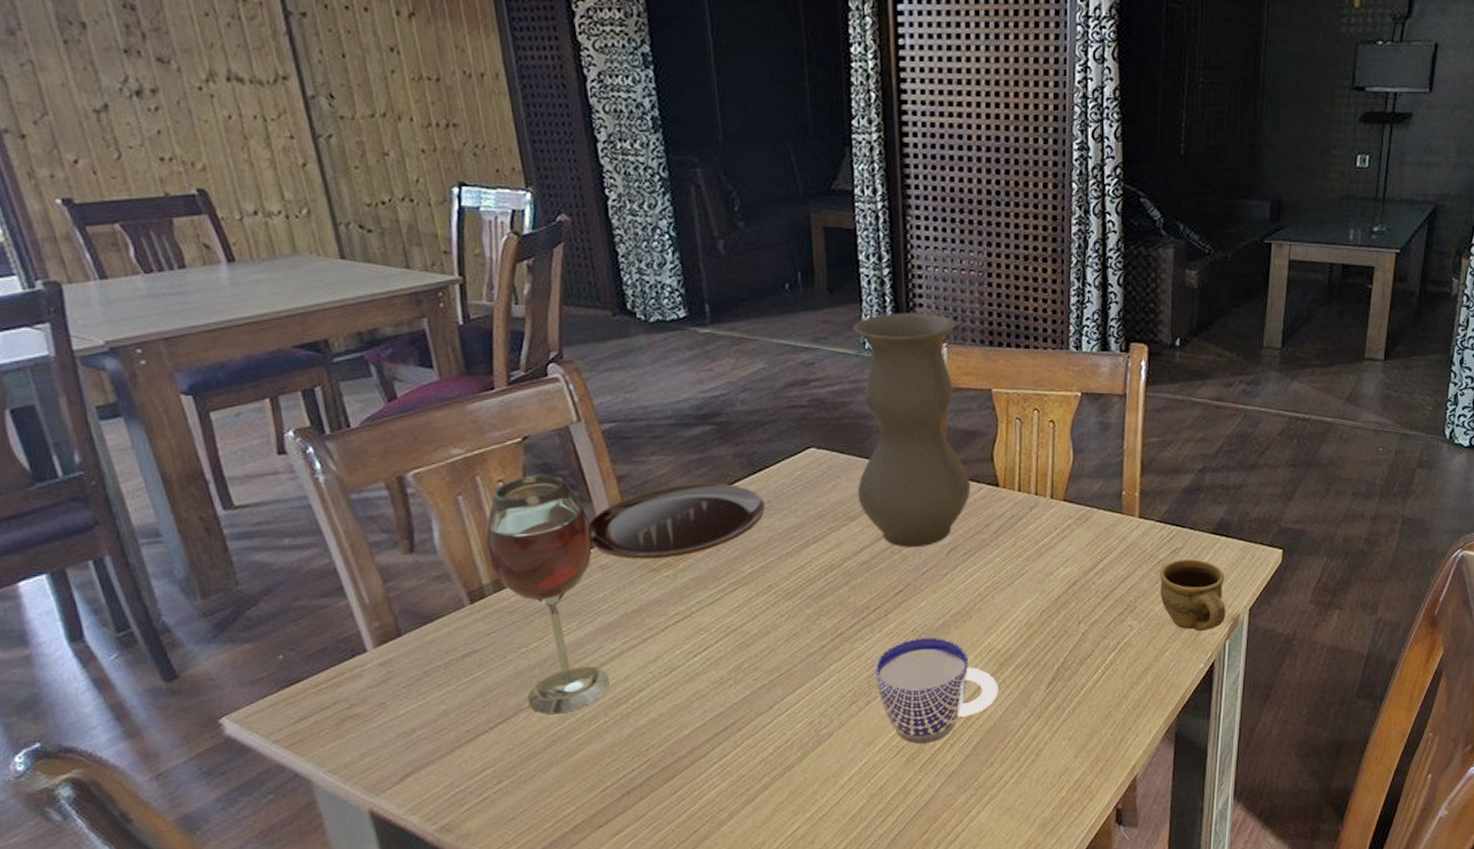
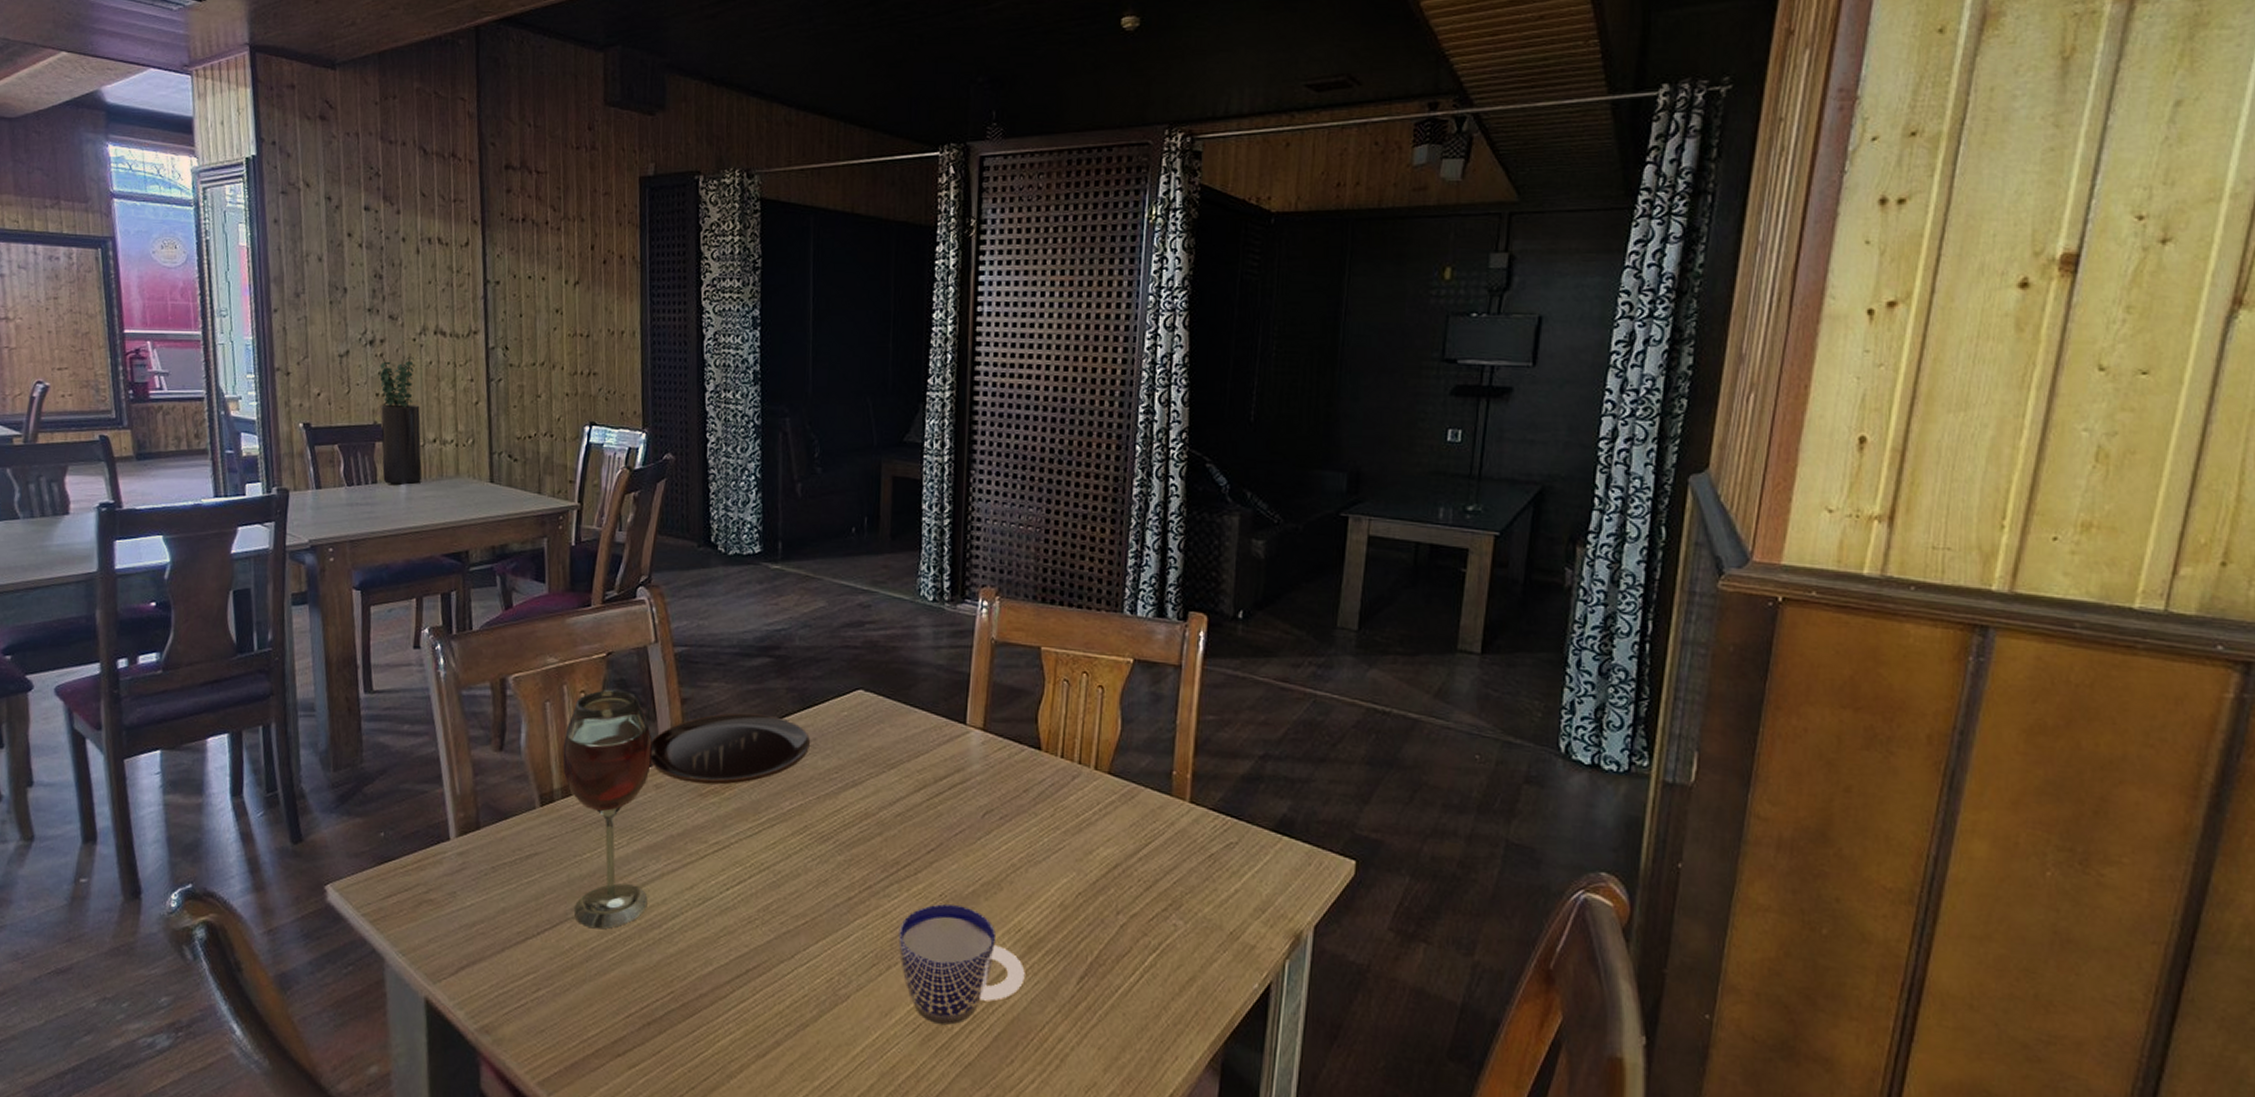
vase: none [156,106,248,268] -> present [379,353,423,485]
vase: present [852,313,971,547] -> none [898,563,1013,805]
cup: present [1160,559,1226,632] -> none [1210,856,1287,945]

